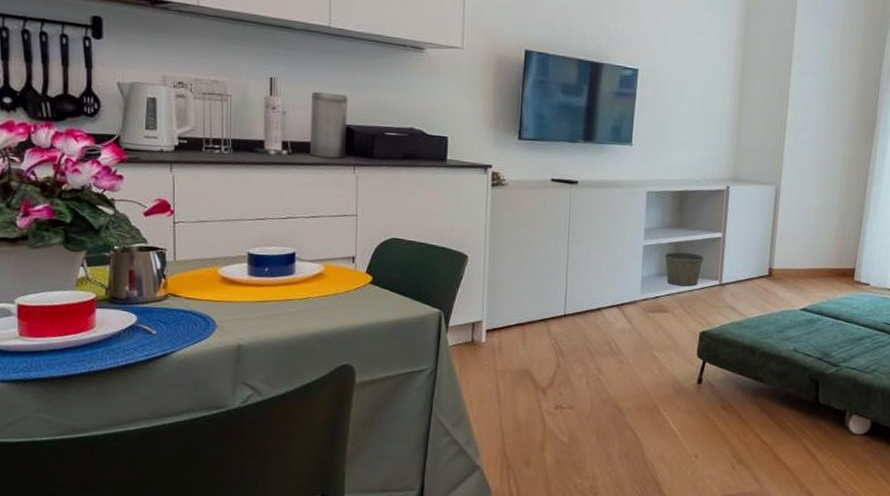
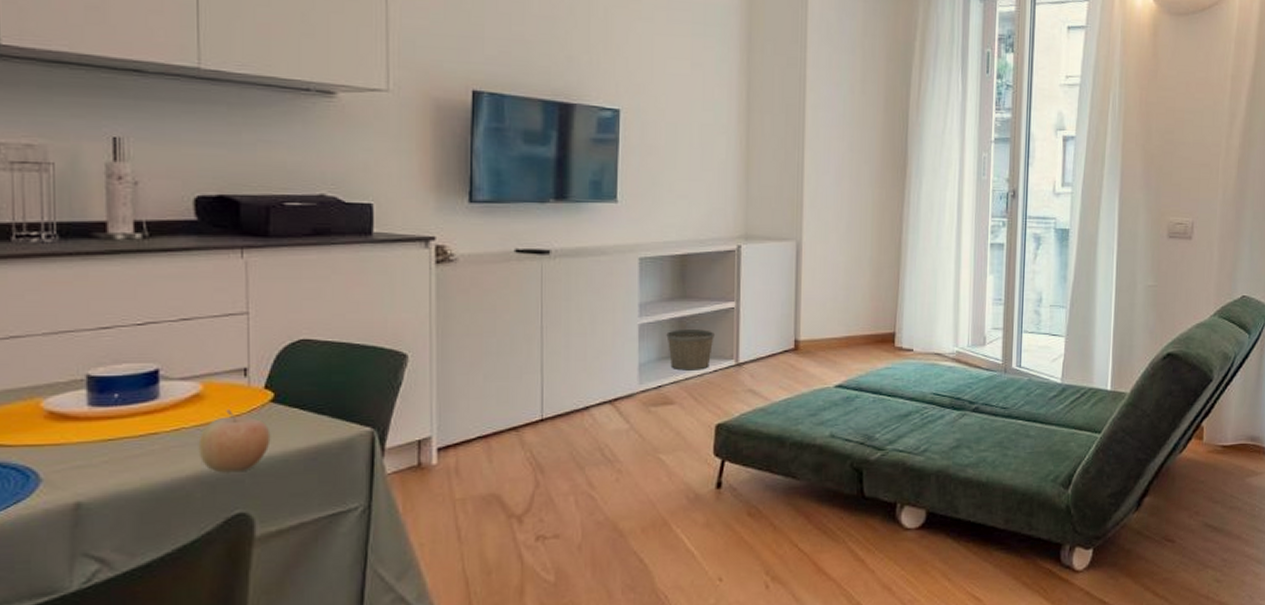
canister: present [309,91,348,159] -> none [174,153,230,241]
fruit: none [320,286,369,334] -> present [198,408,271,473]

